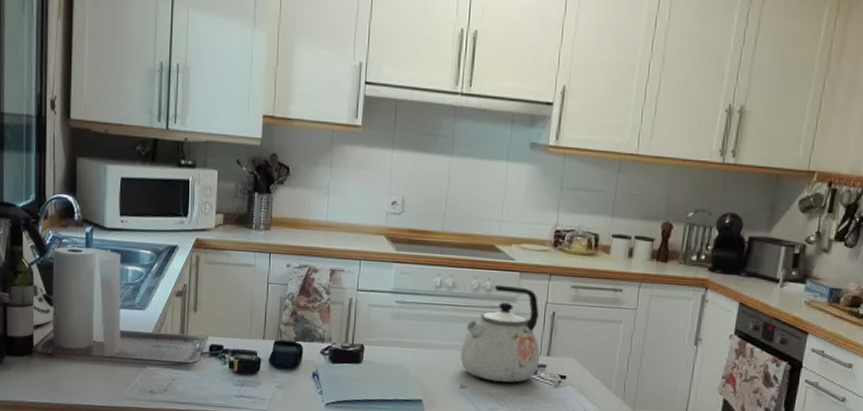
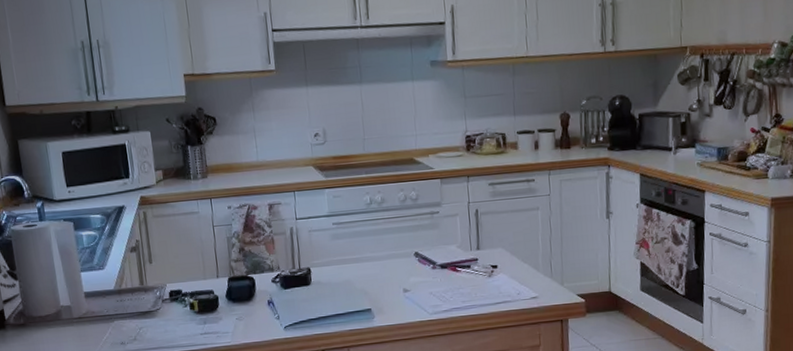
kettle: present [460,284,540,383] -> none [398,192,472,281]

